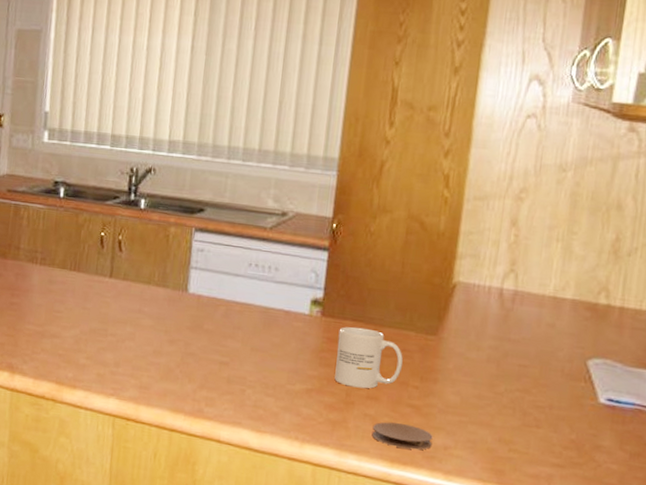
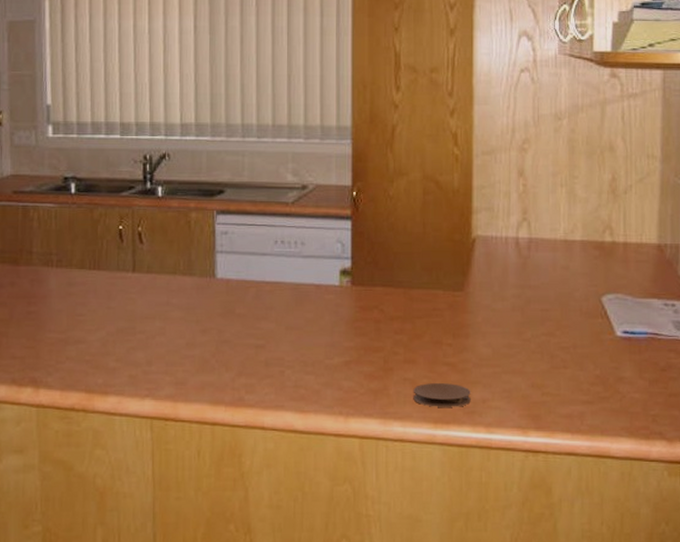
mug: present [334,326,403,389] -> none [370,292,434,353]

